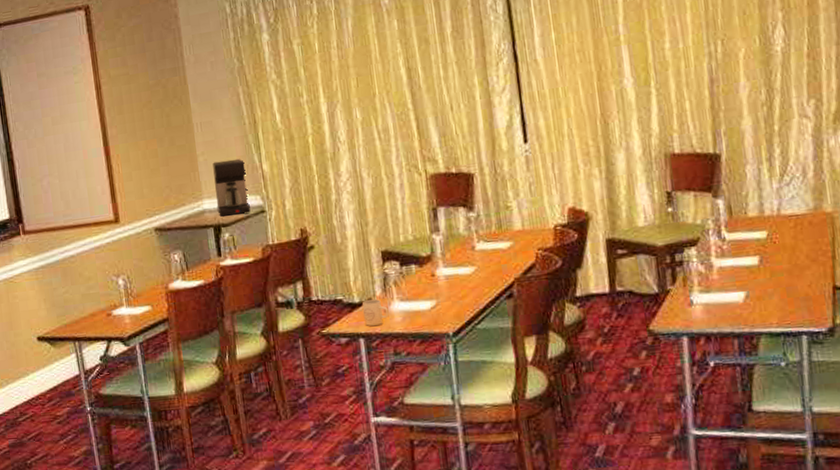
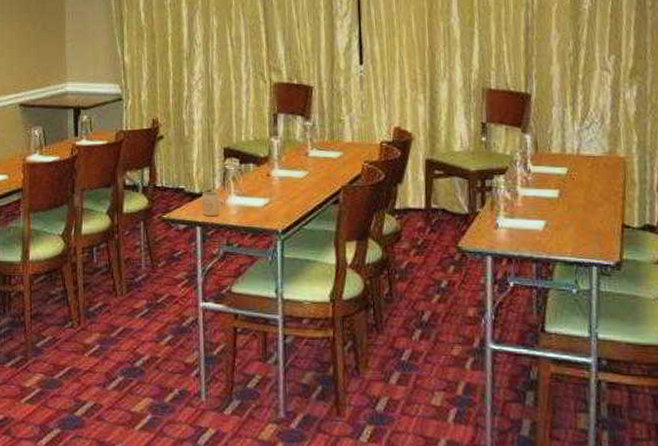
coffee maker: present [213,159,251,217] -> none [79,49,109,100]

